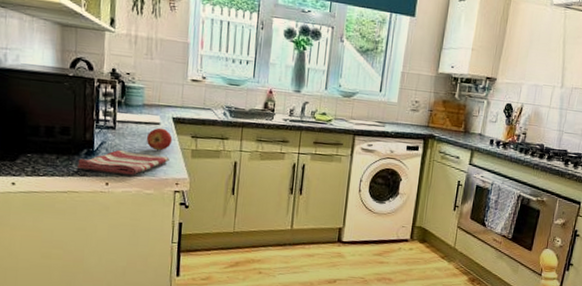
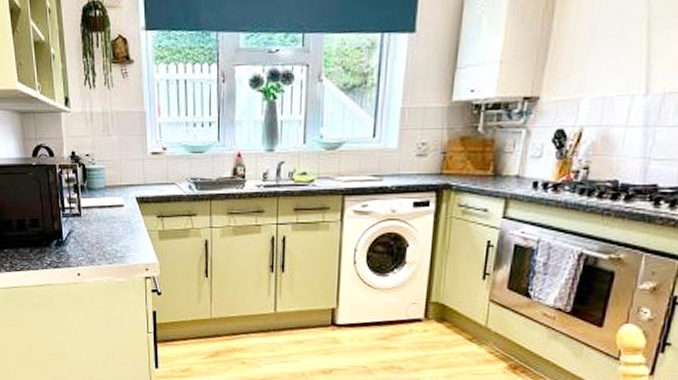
dish towel: present [77,149,170,175] -> none [49,237,137,263]
apple: present [146,127,173,151] -> none [111,210,138,235]

